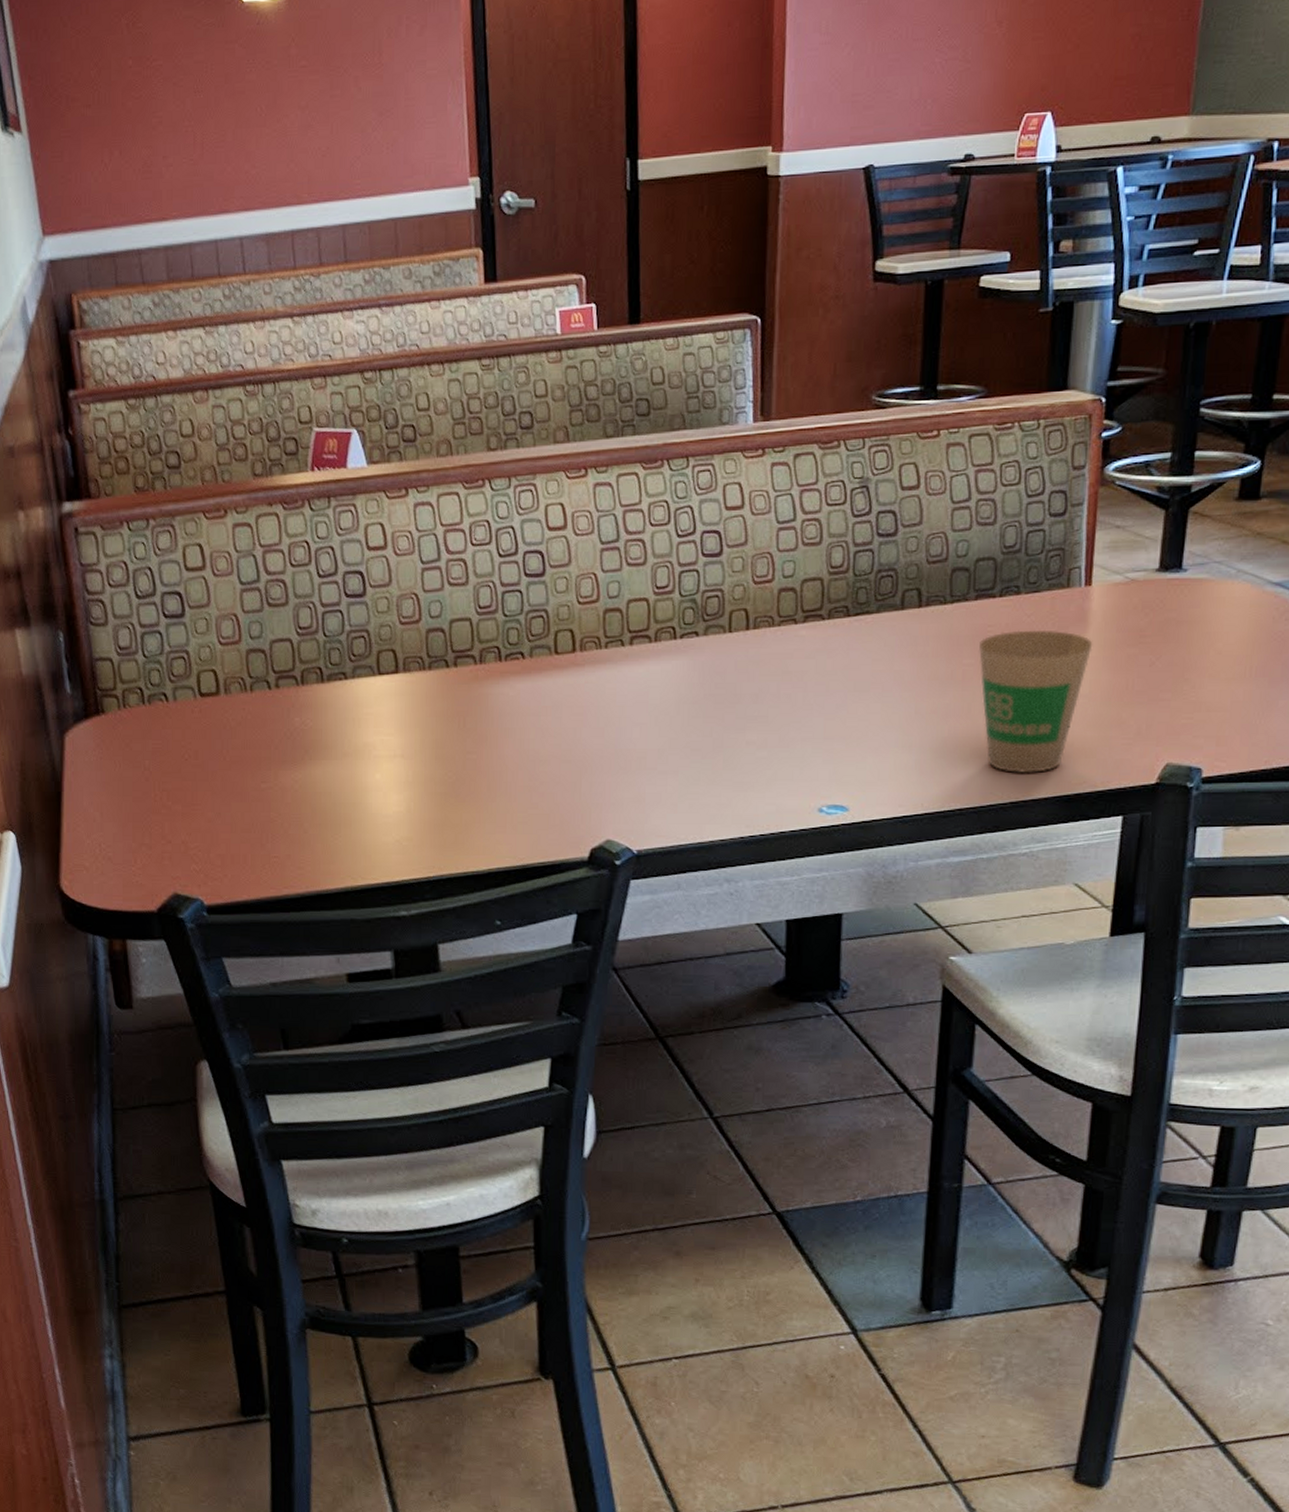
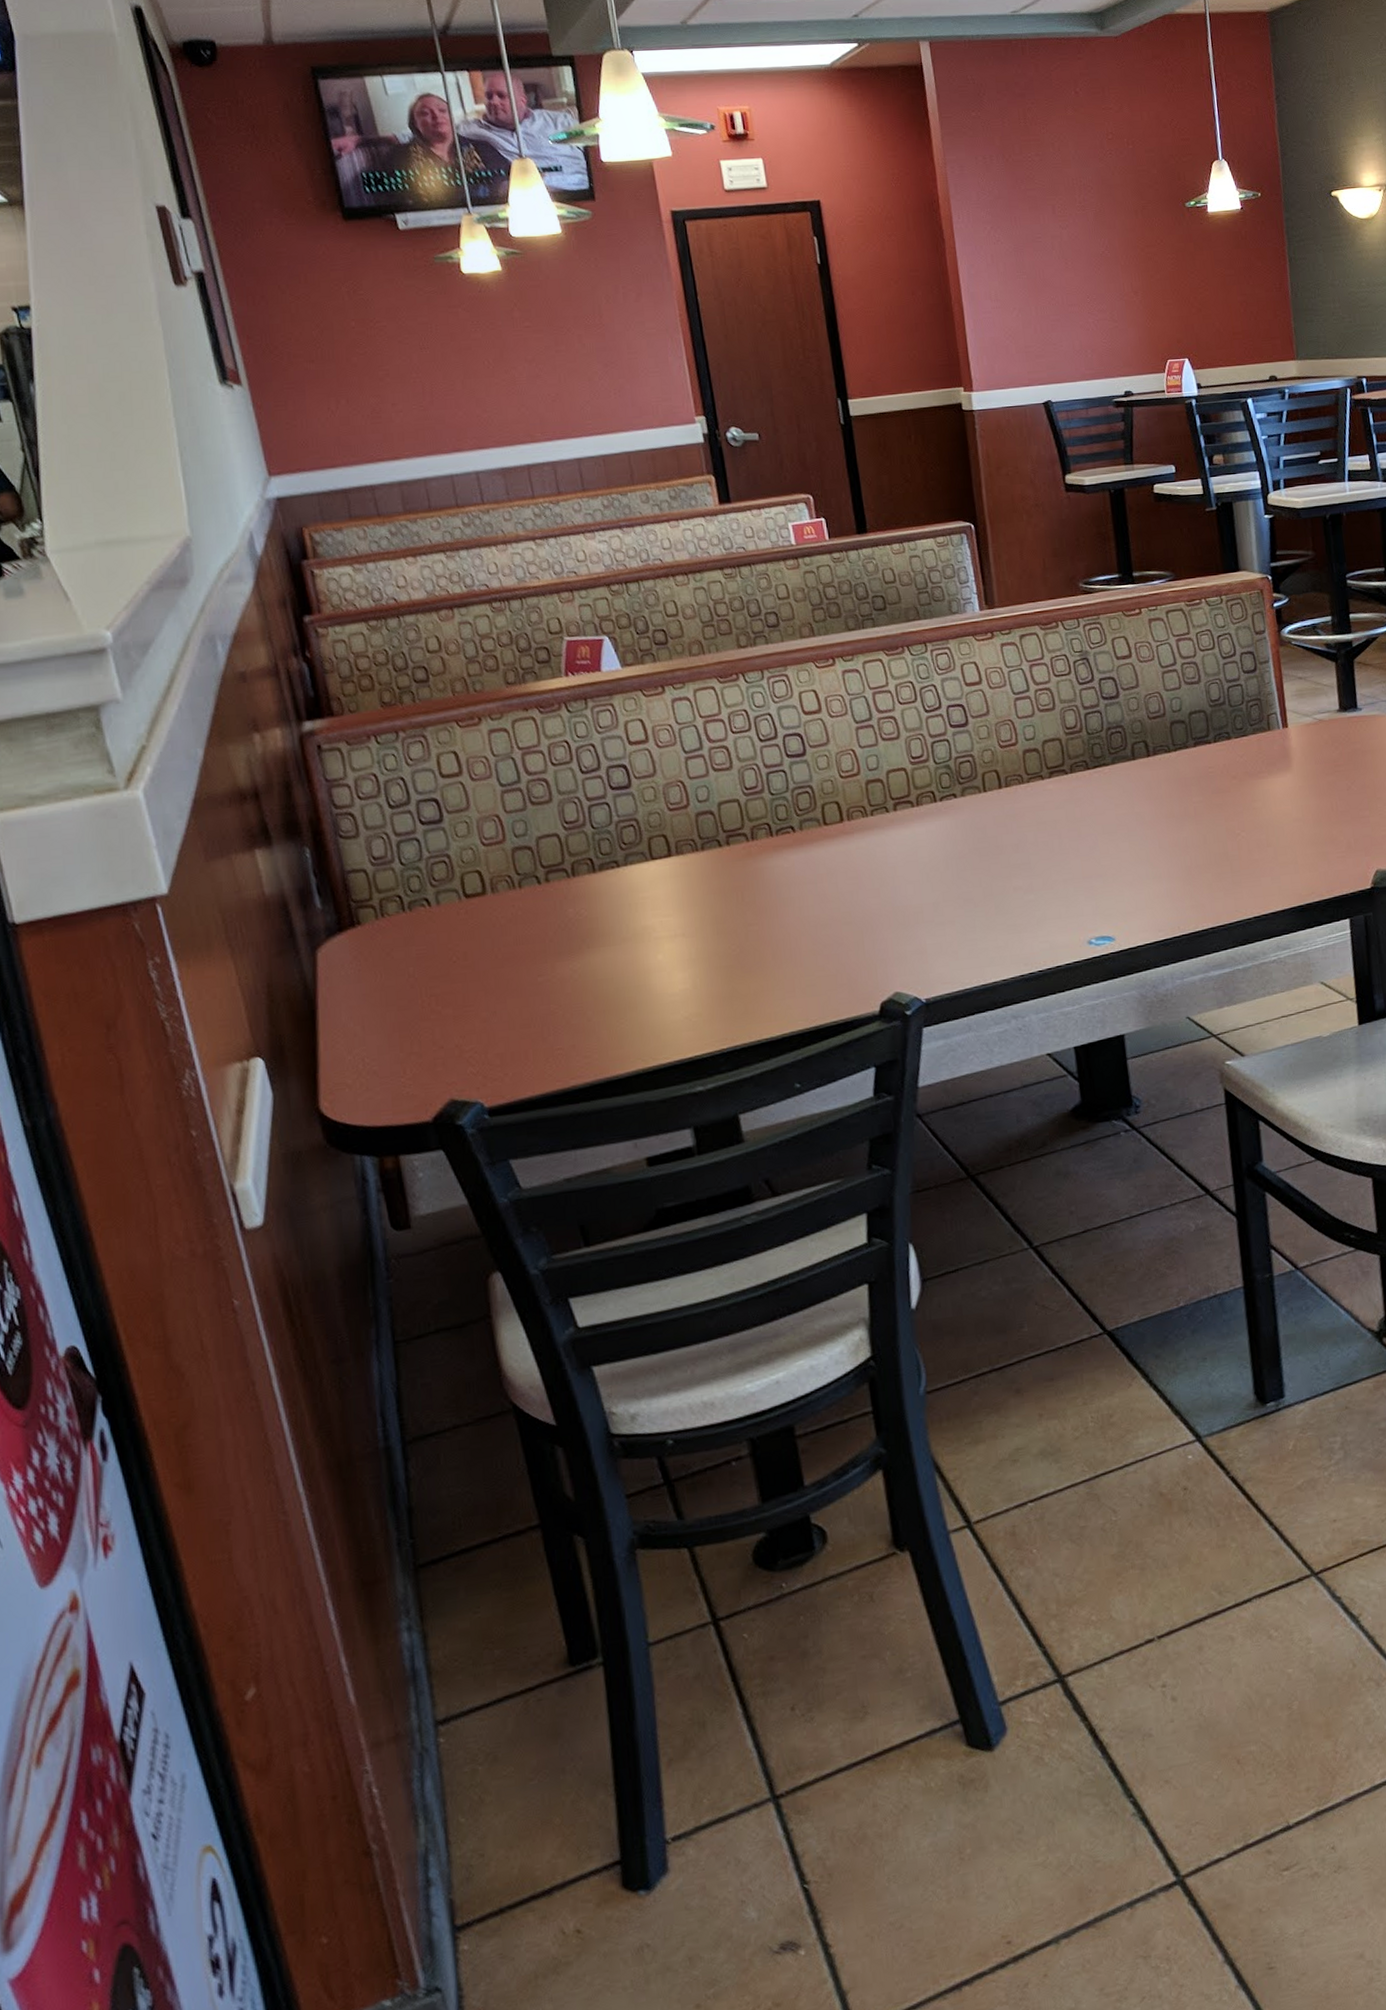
paper cup: present [979,630,1093,774] -> none [1204,767,1299,891]

